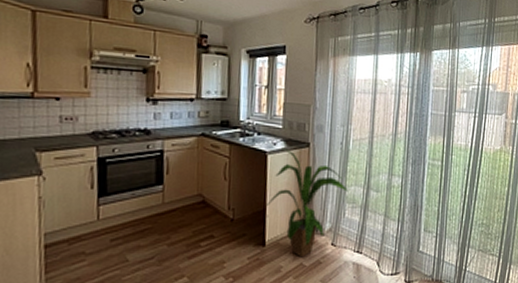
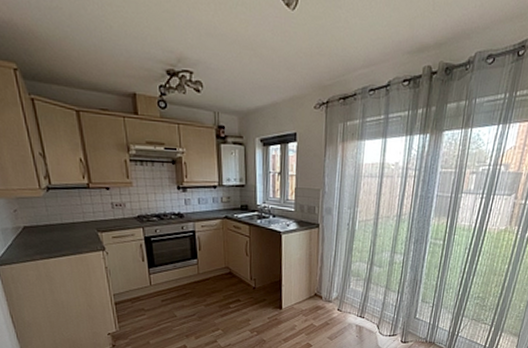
house plant: present [267,147,349,258] -> none [282,228,354,319]

